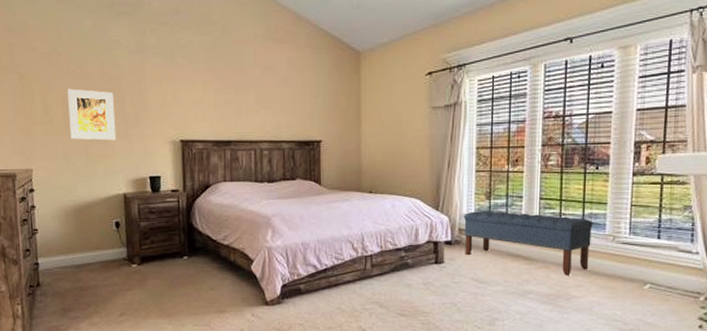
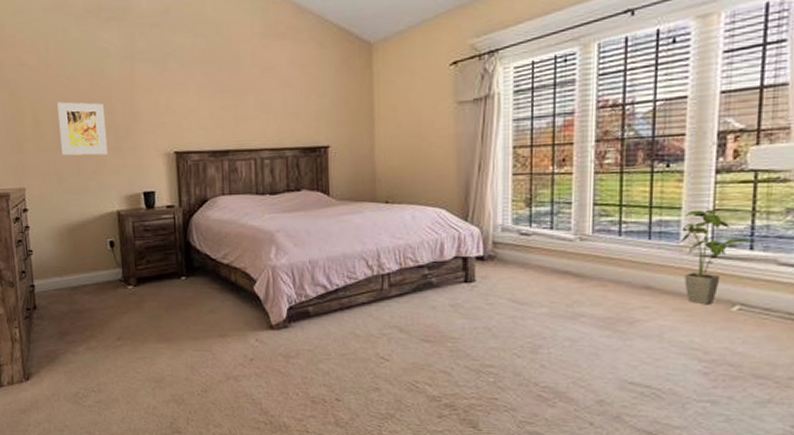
bench: present [464,211,593,275] -> none [499,220,663,295]
house plant: none [605,205,663,284] -> present [679,209,758,305]

